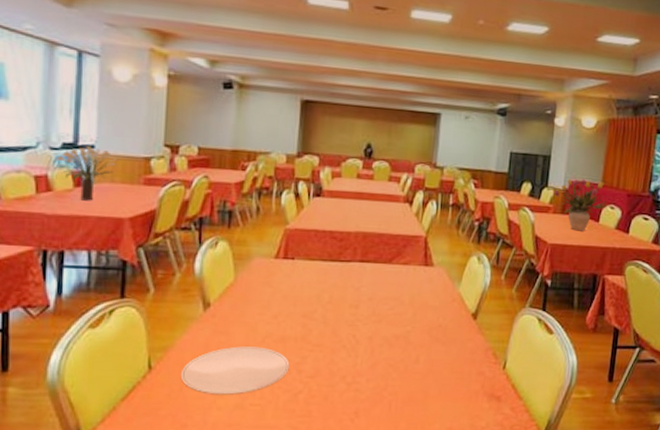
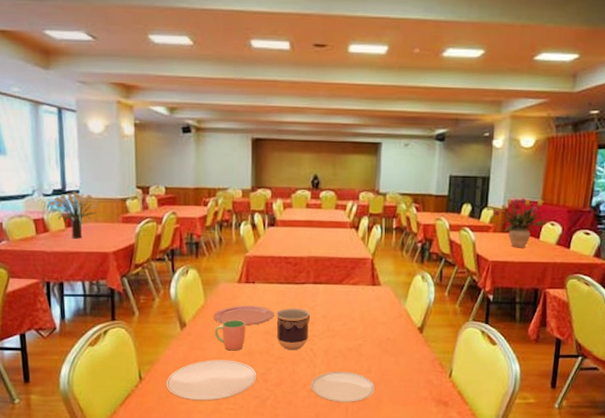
cup: none [243,300,281,336] -> present [214,320,246,351]
plate: none [244,284,314,308] -> present [214,305,274,326]
cup: none [315,288,354,337] -> present [276,308,310,351]
plate: none [350,361,423,398] -> present [311,371,376,403]

